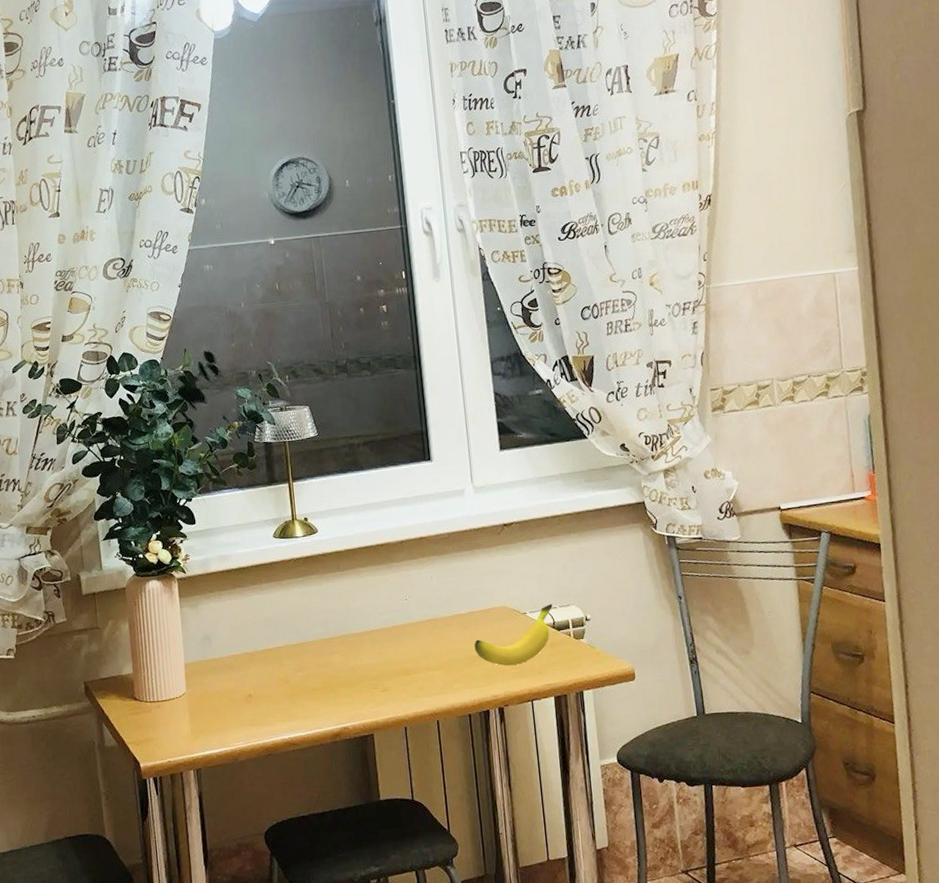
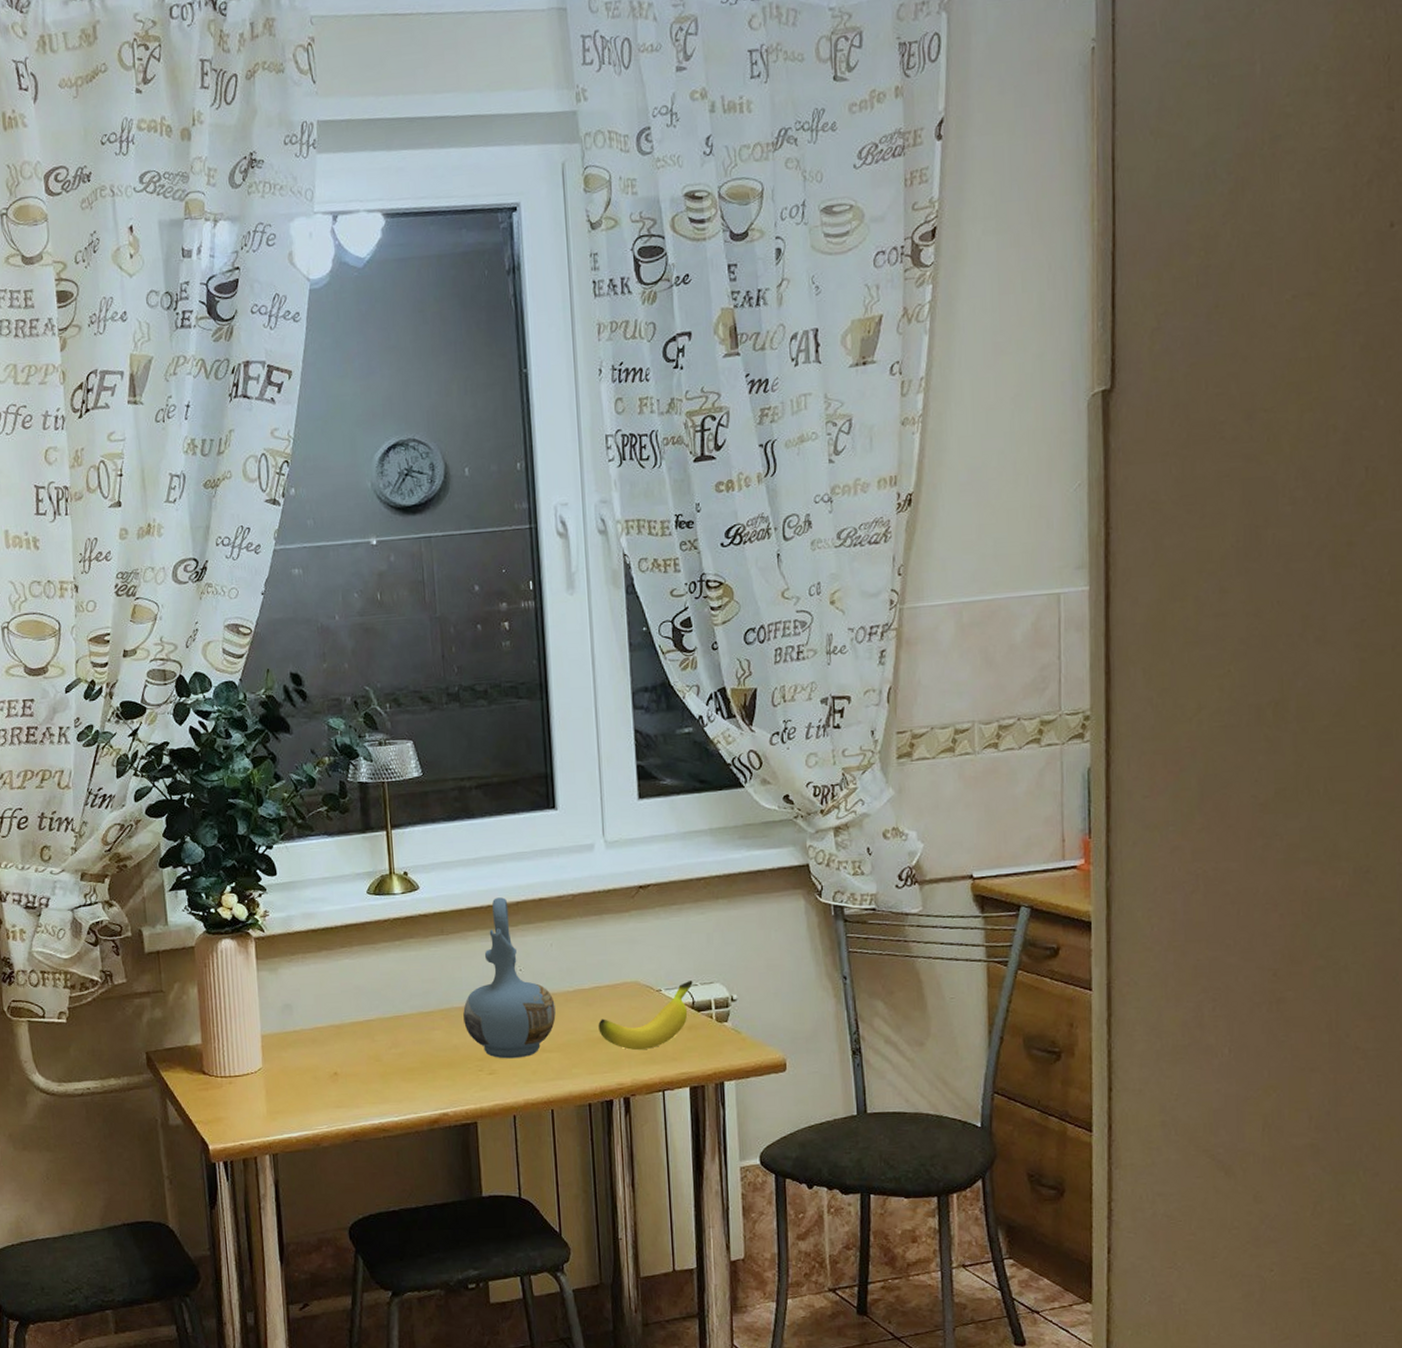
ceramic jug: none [358,537,438,678] -> present [463,897,556,1059]

